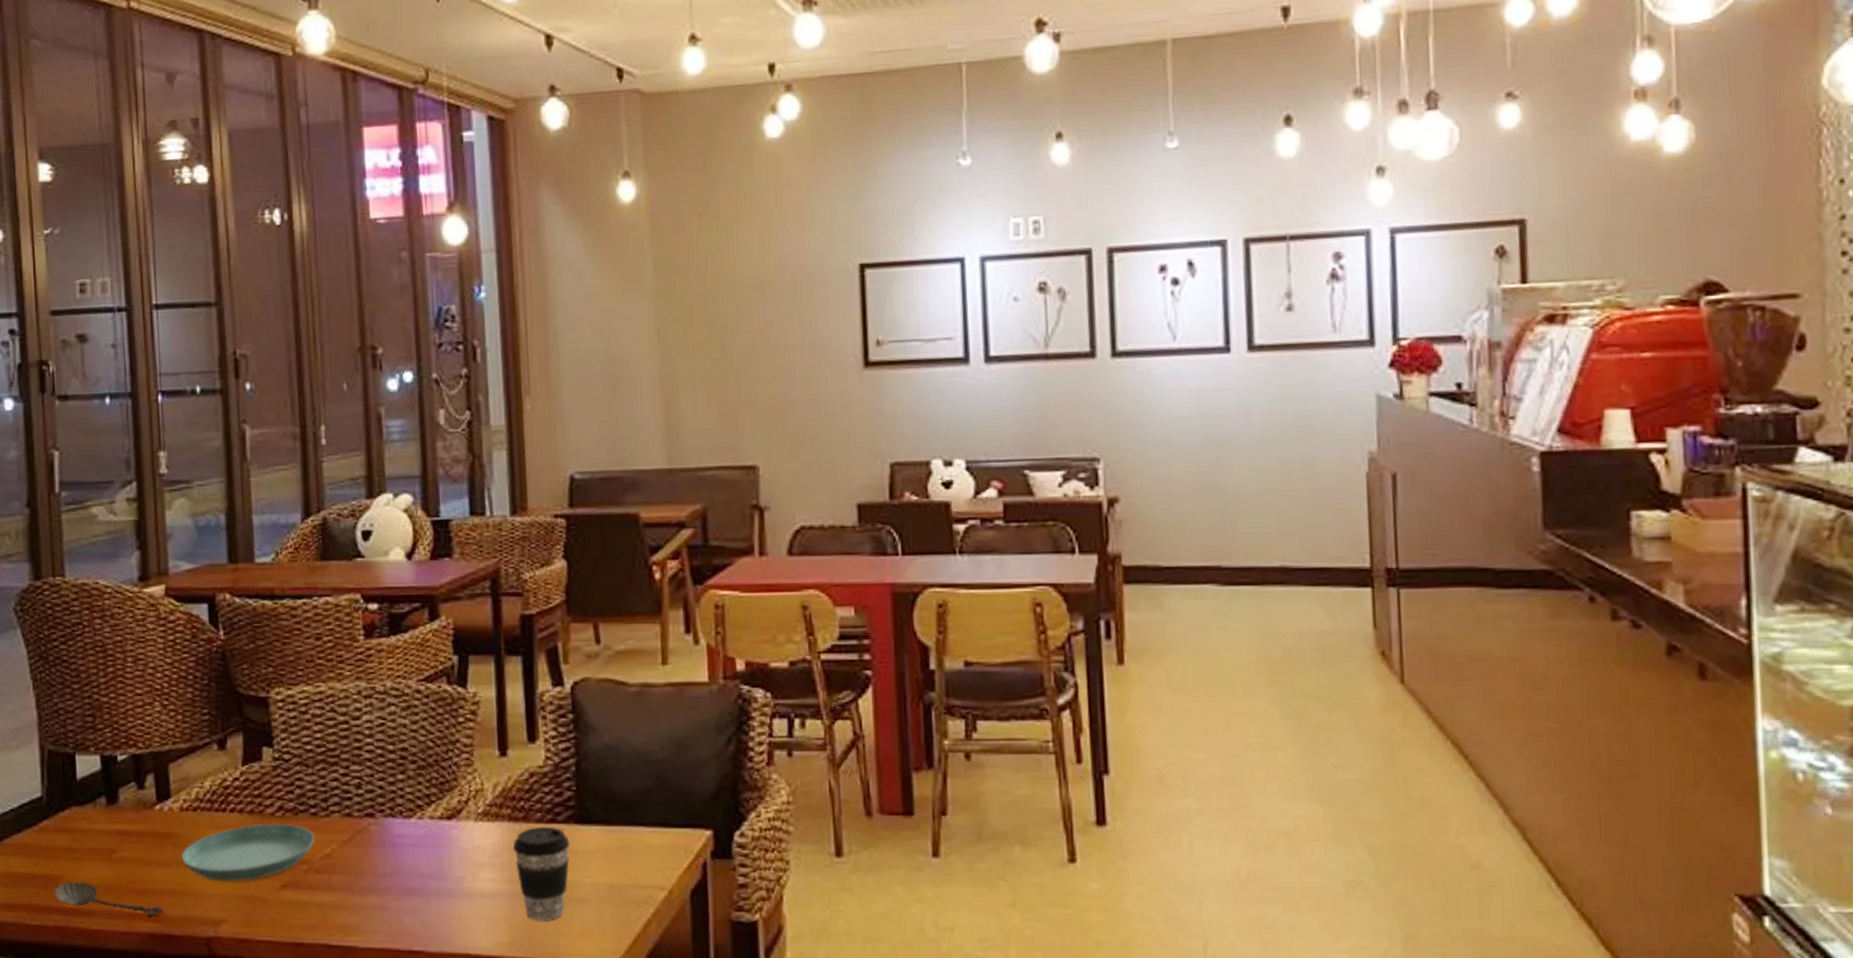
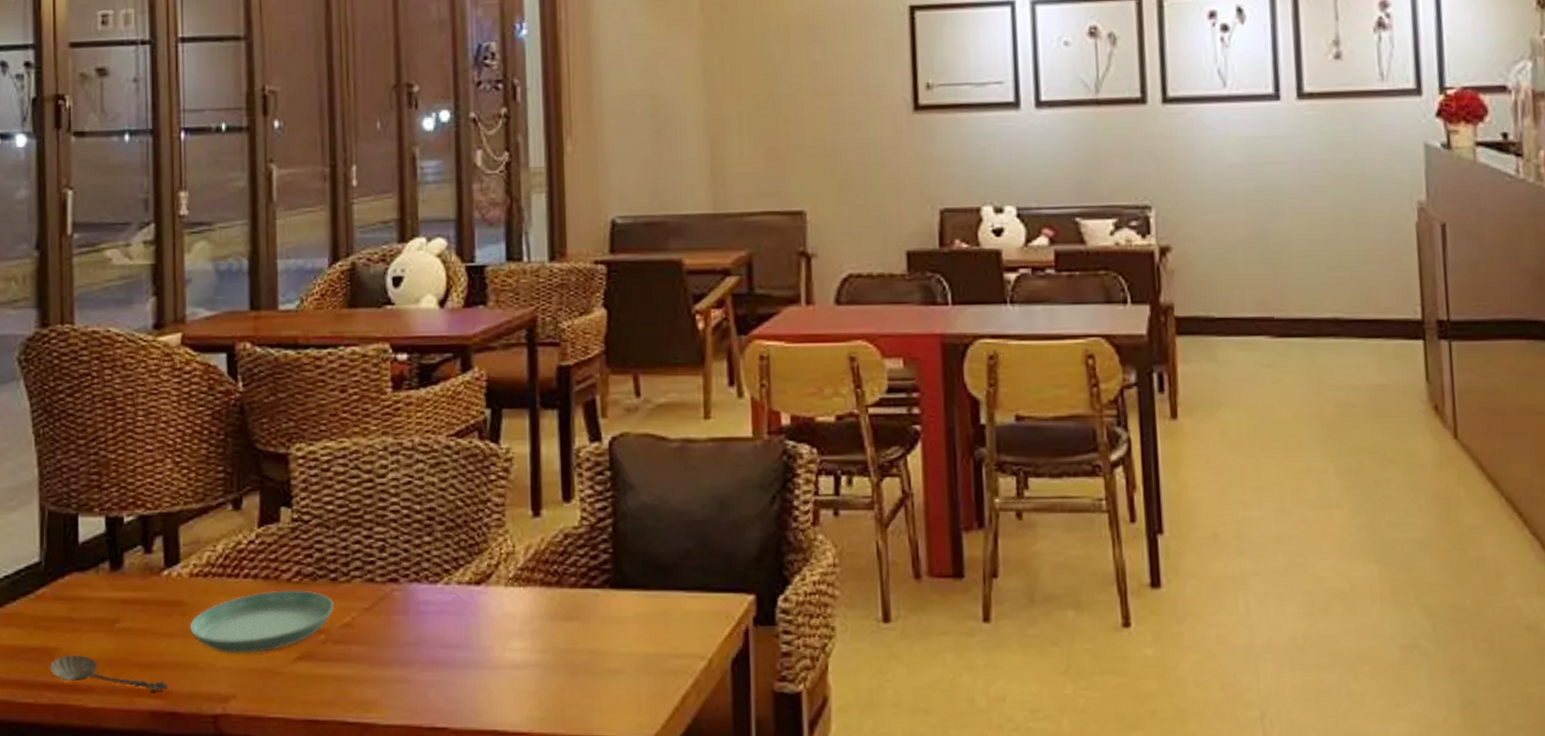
coffee cup: present [512,826,570,921] -> none [544,591,605,694]

